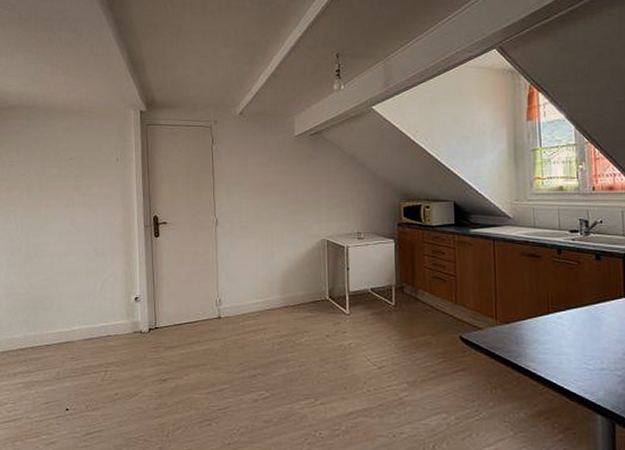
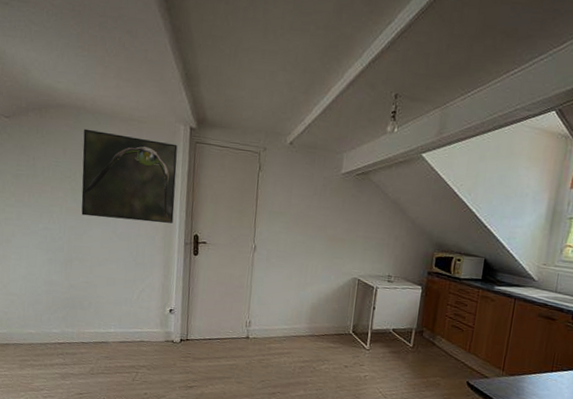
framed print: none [36,126,131,211] -> present [81,128,178,223]

